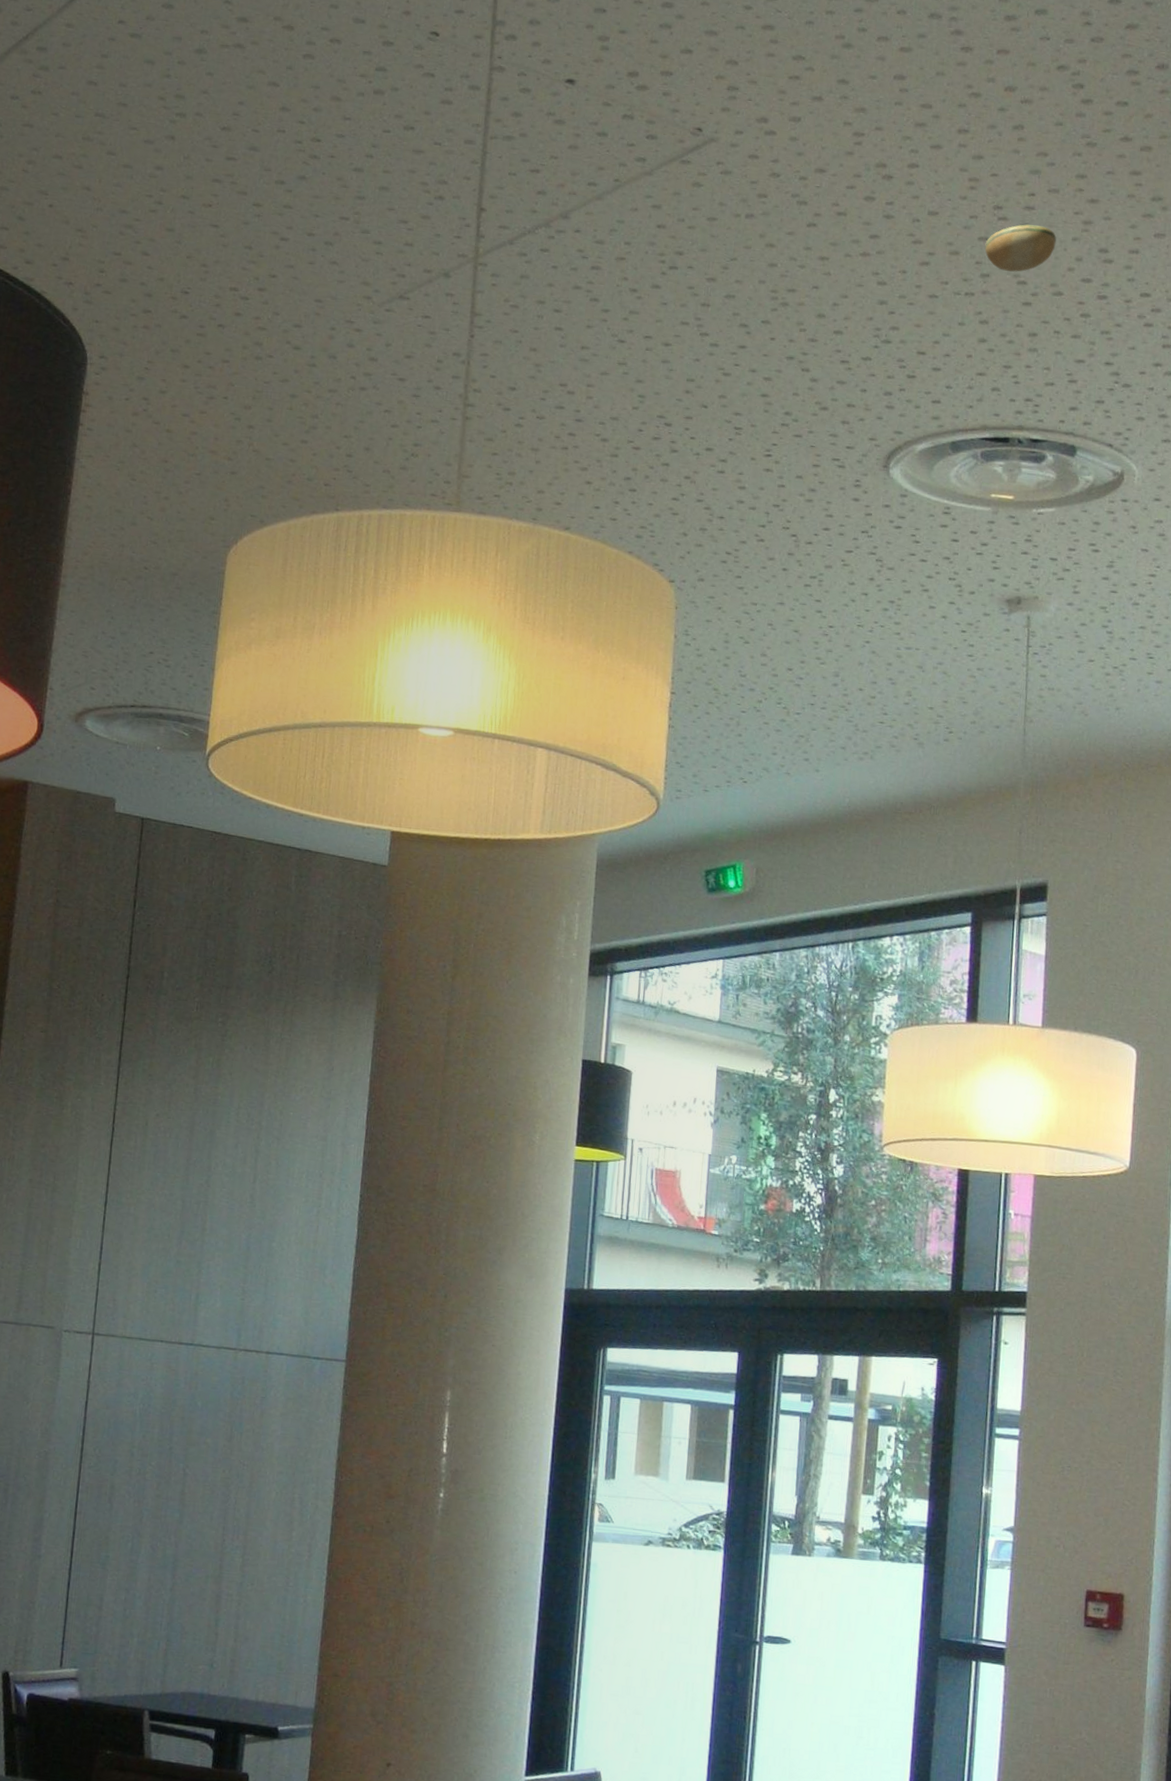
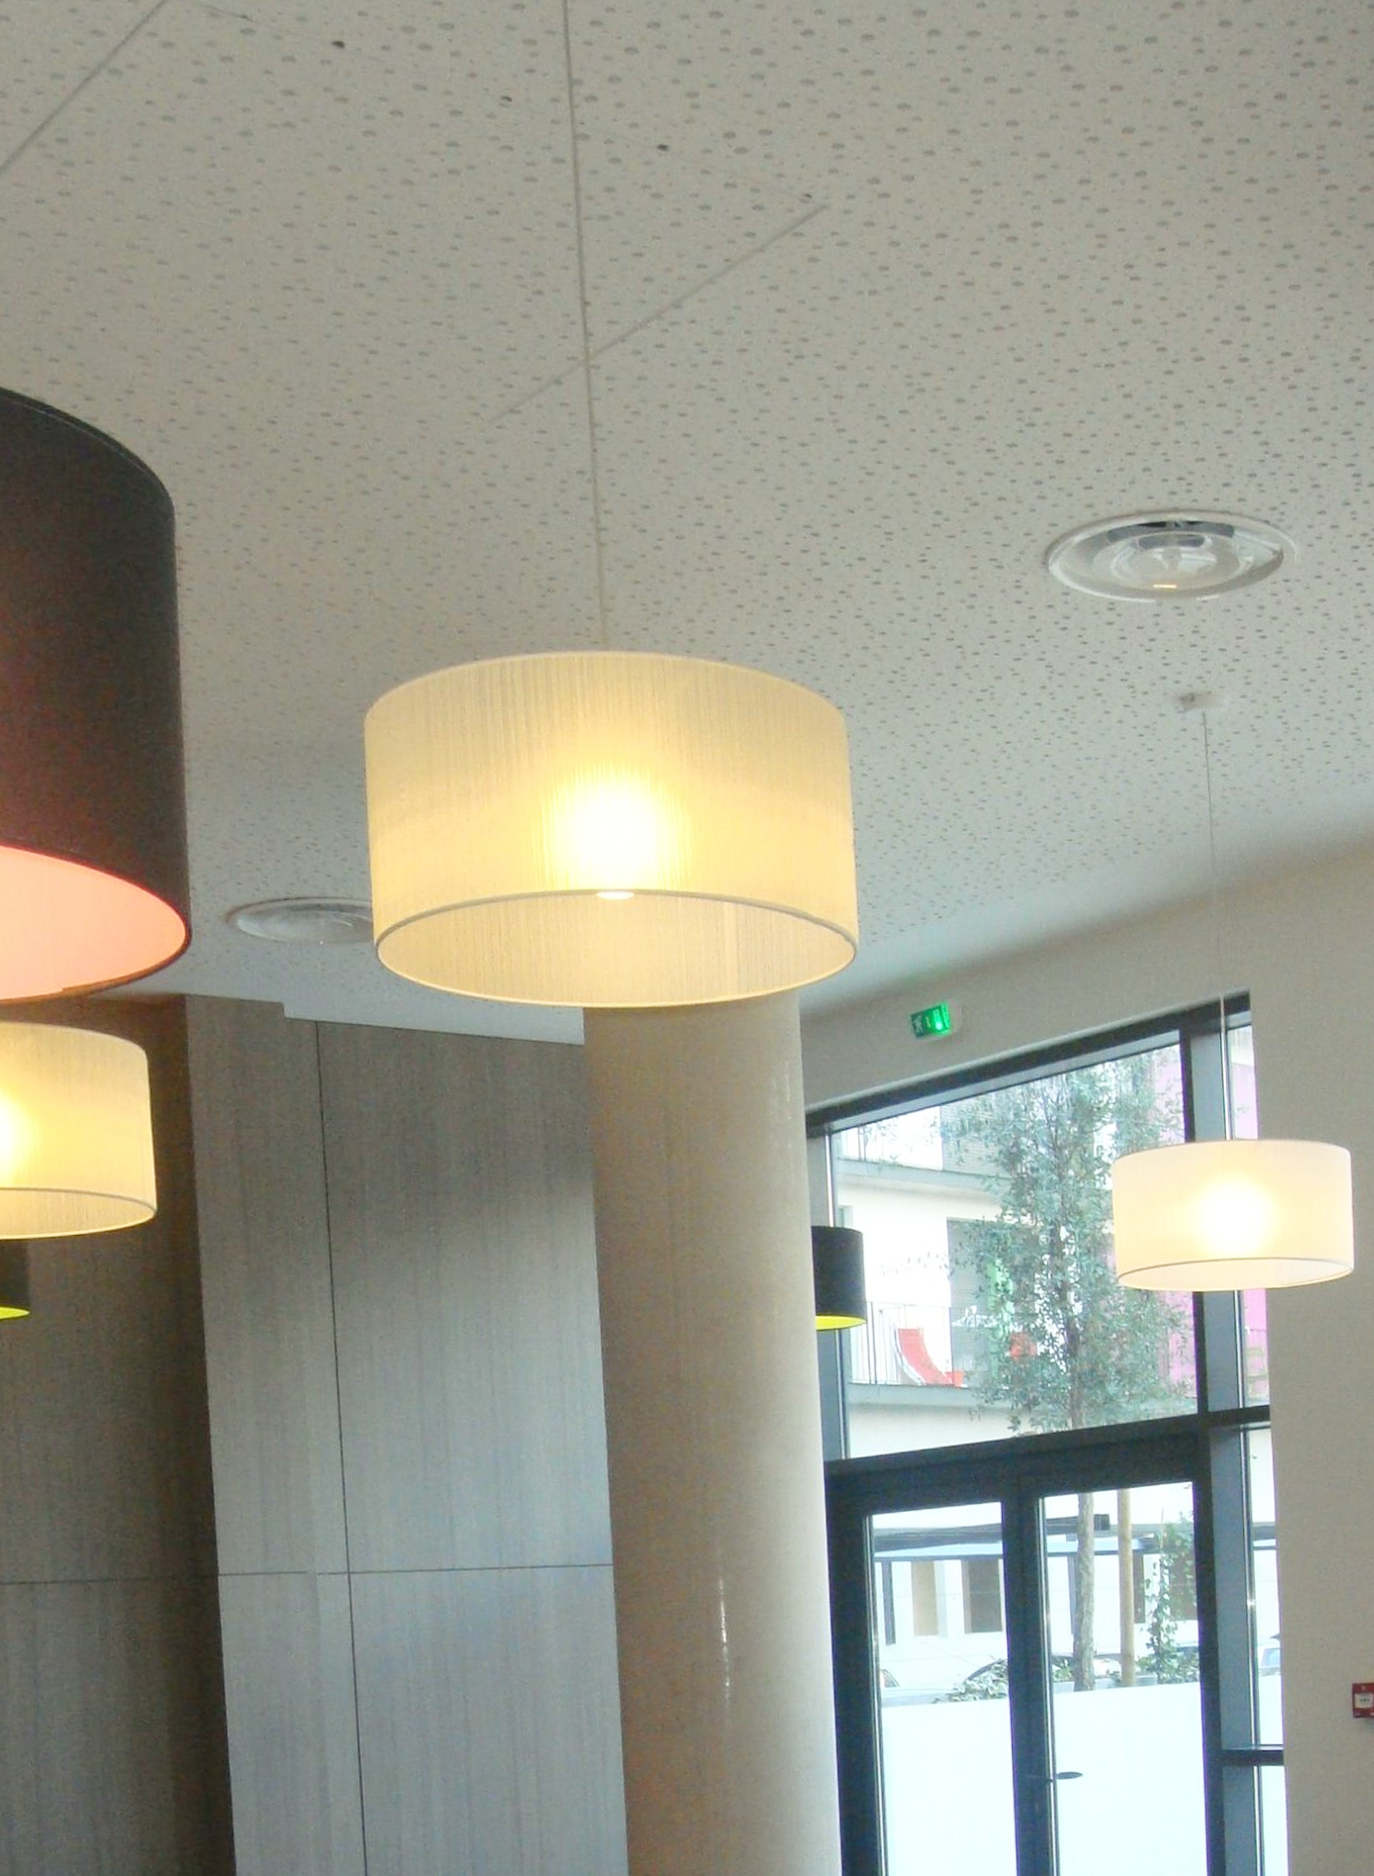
smoke detector: present [984,224,1056,272] -> none [1120,283,1192,338]

